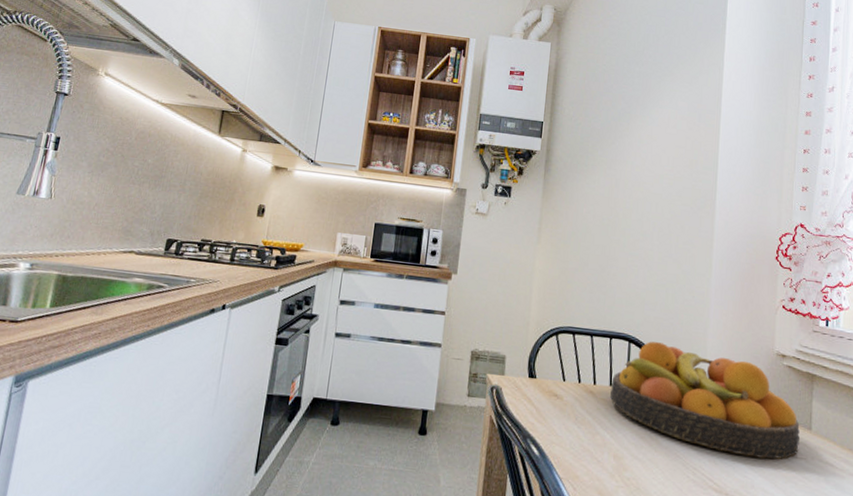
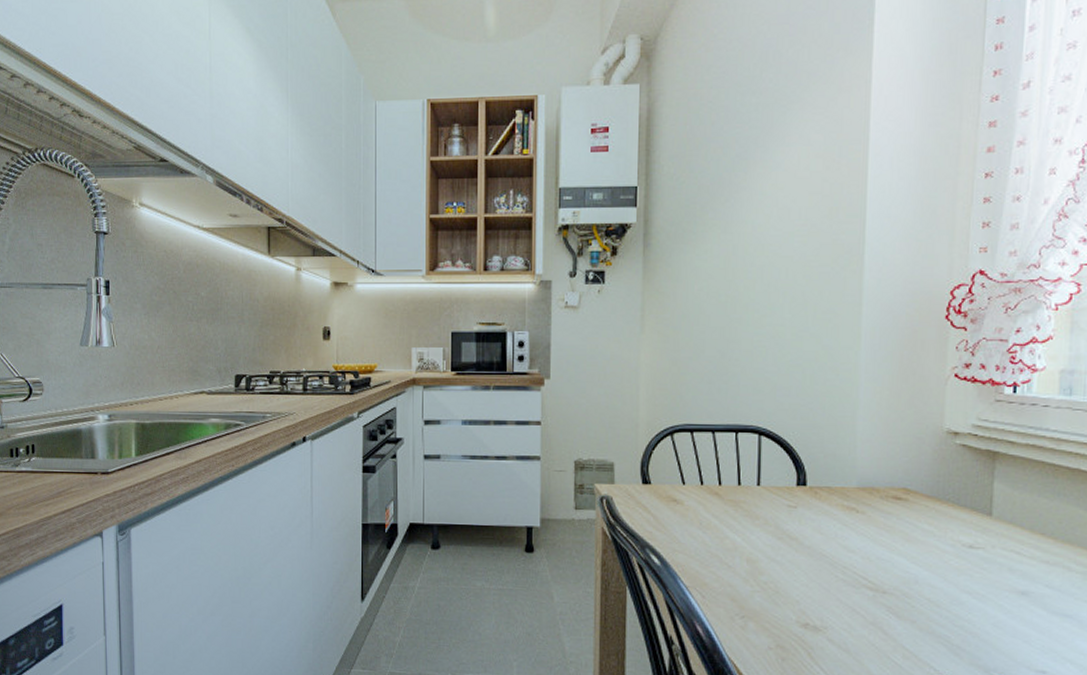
fruit bowl: present [610,341,801,460] -> none [739,432,978,552]

